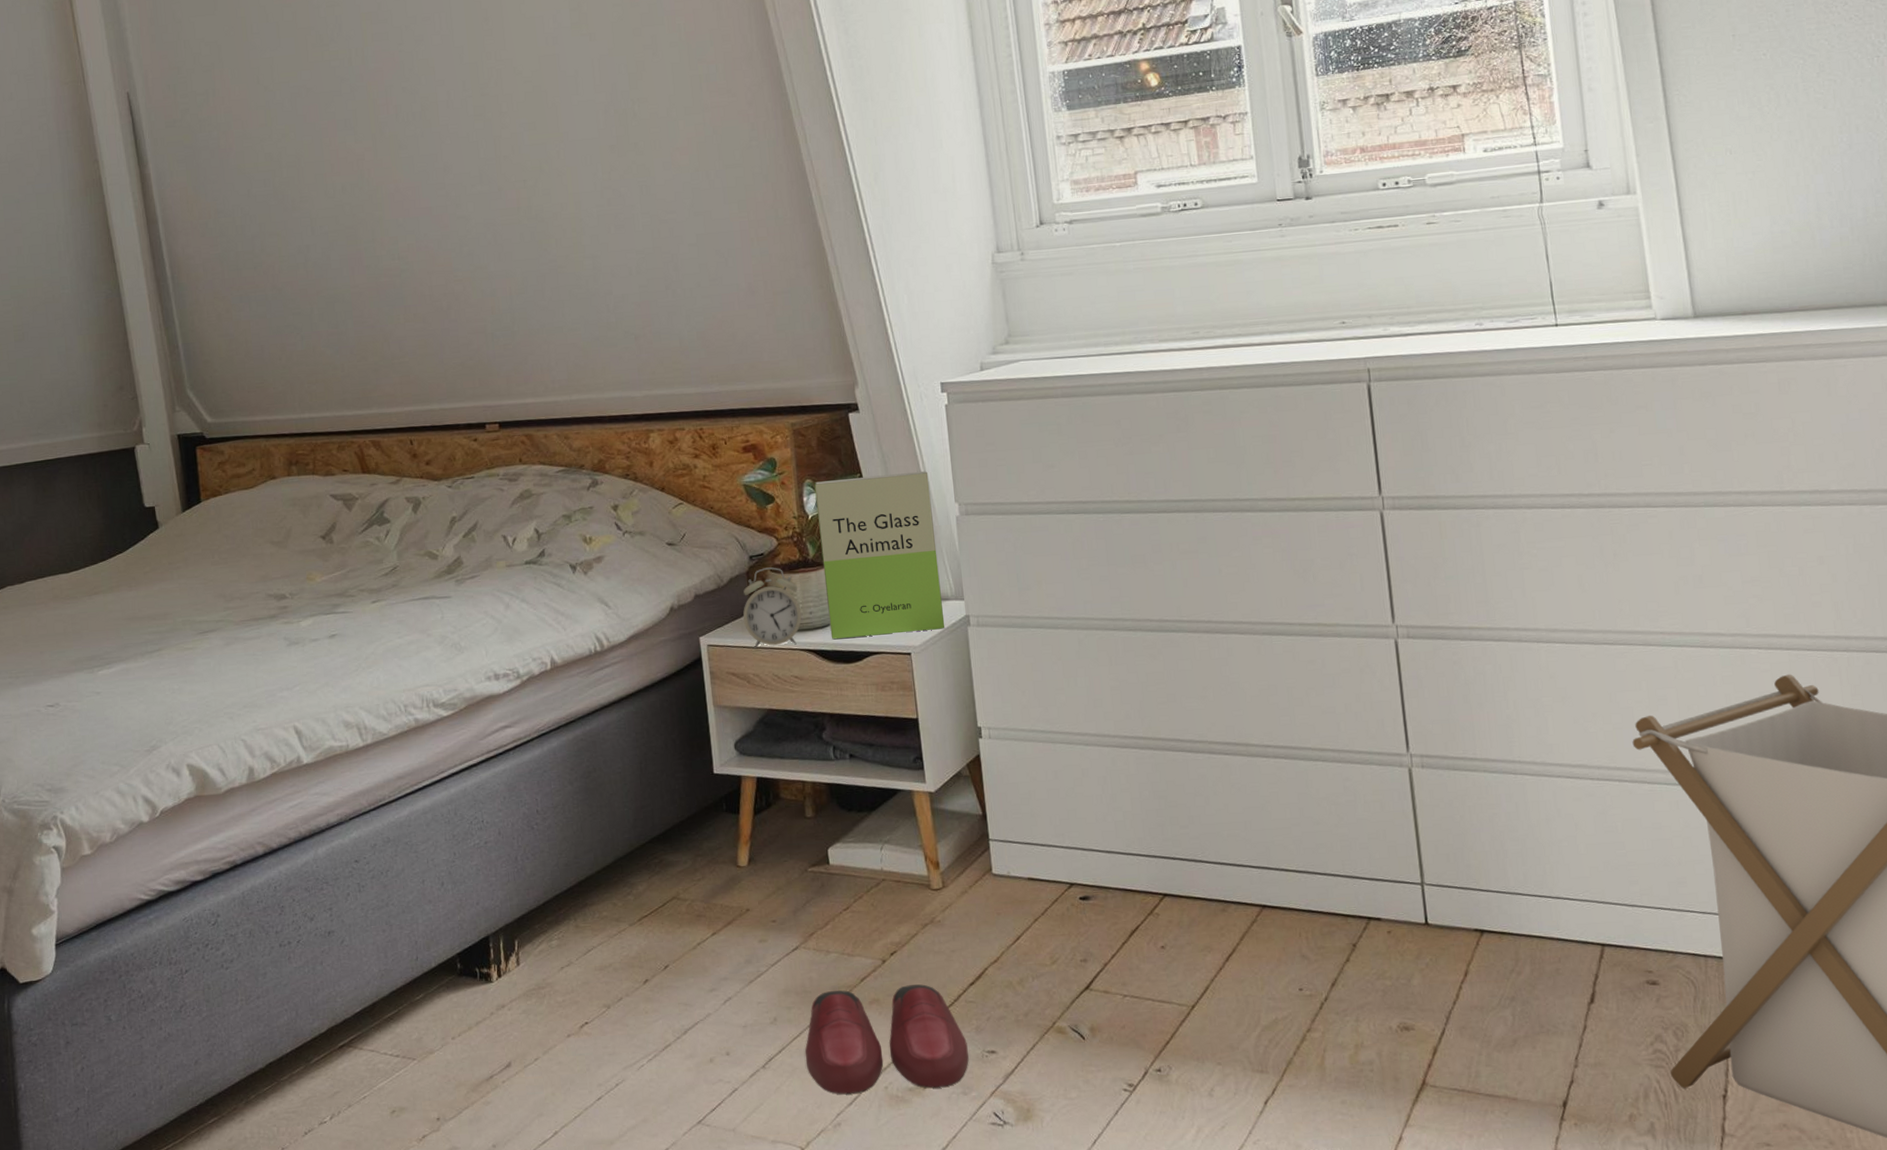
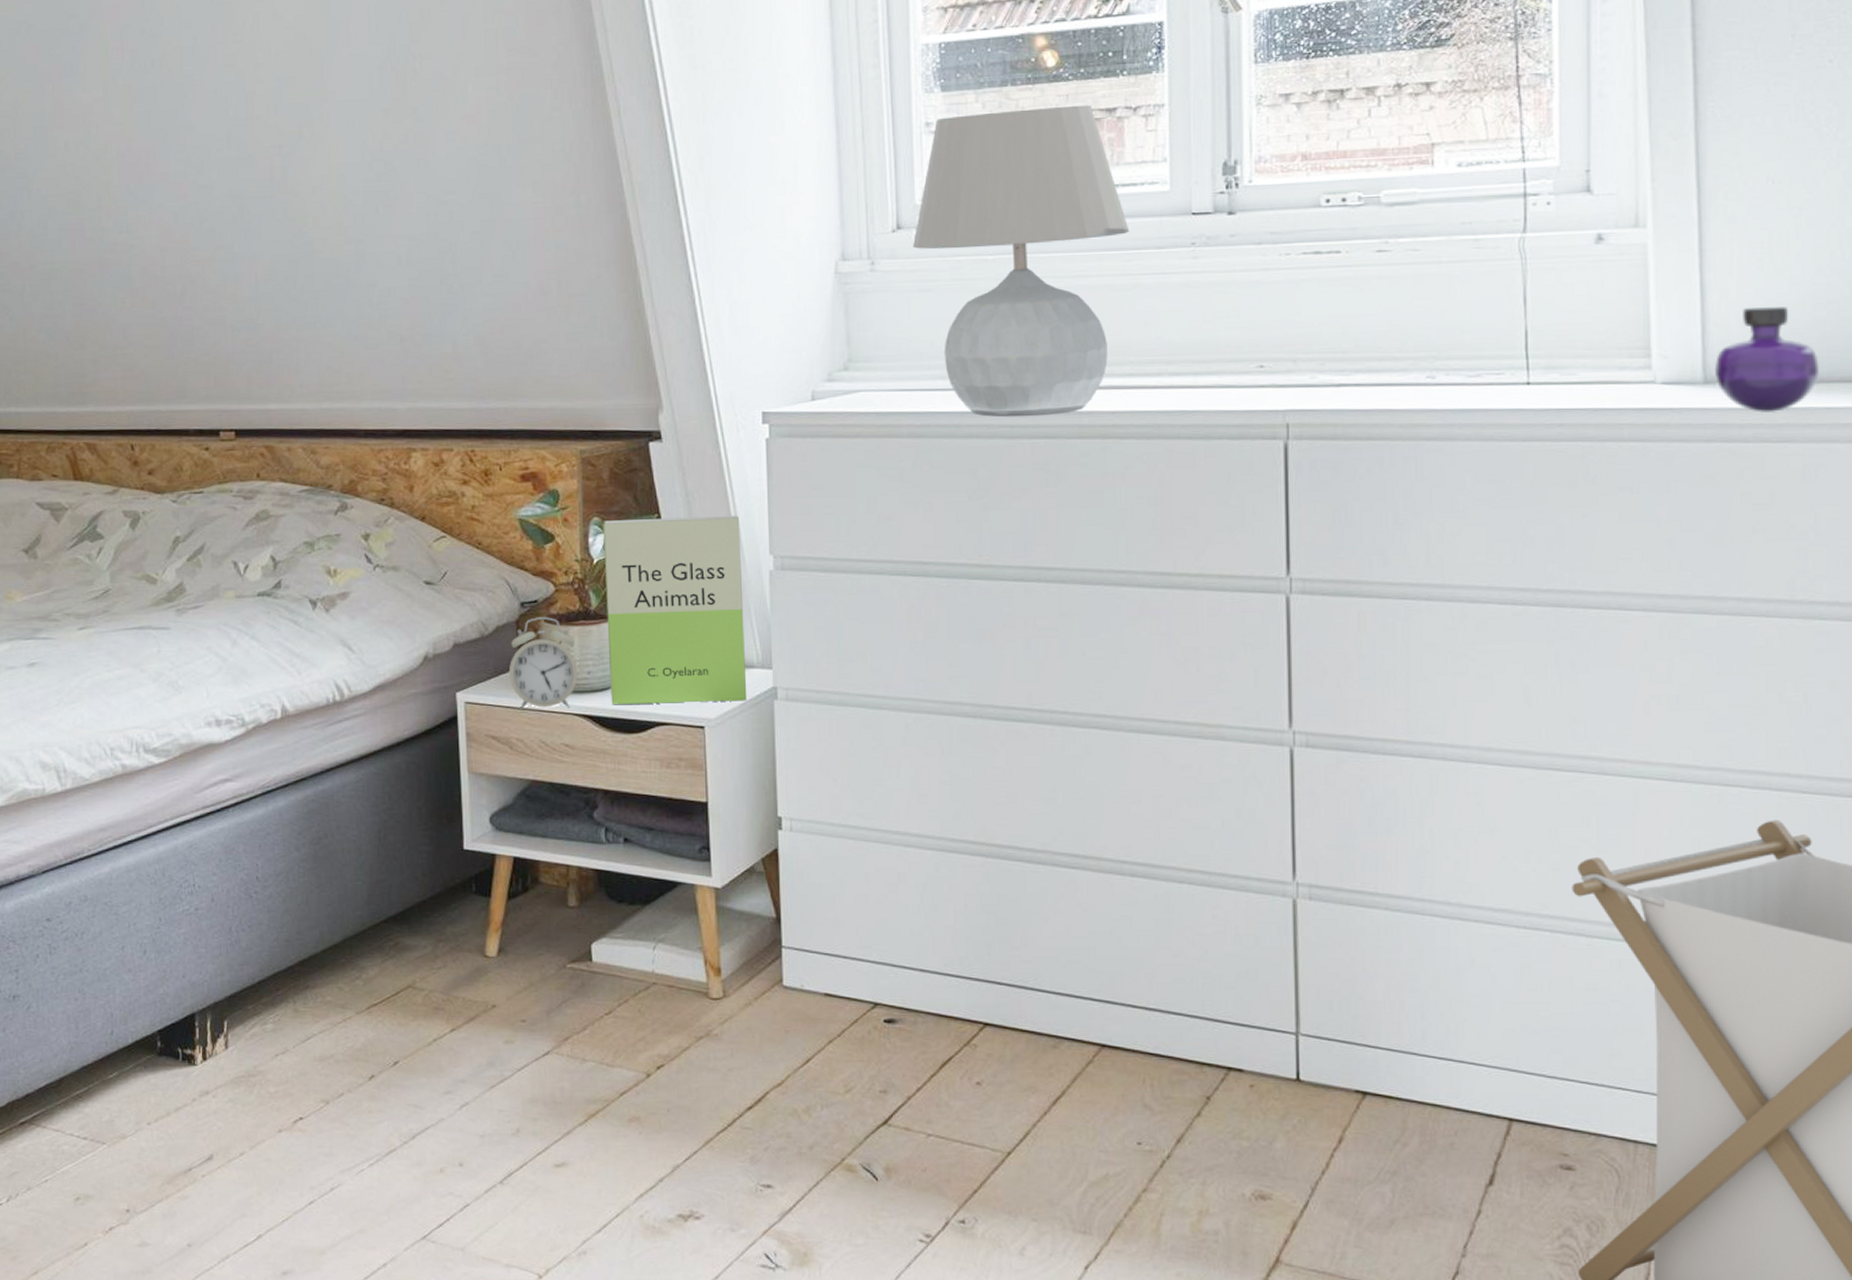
slippers: present [805,984,969,1094] -> none [550,1104,740,1220]
table lamp: none [1054,115,1228,377] -> present [913,104,1130,418]
perfume bottle: none [1701,252,1783,340] -> present [1715,306,1819,414]

